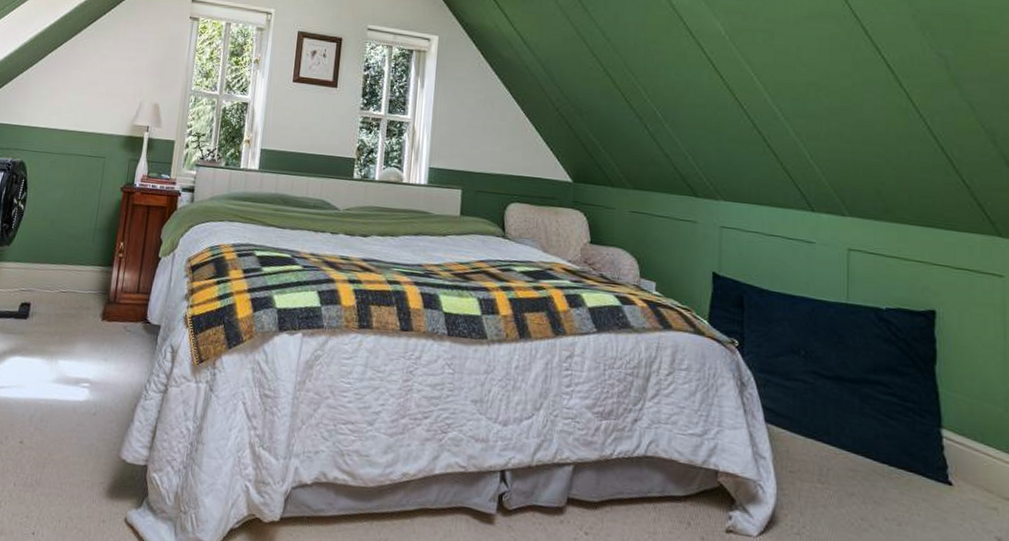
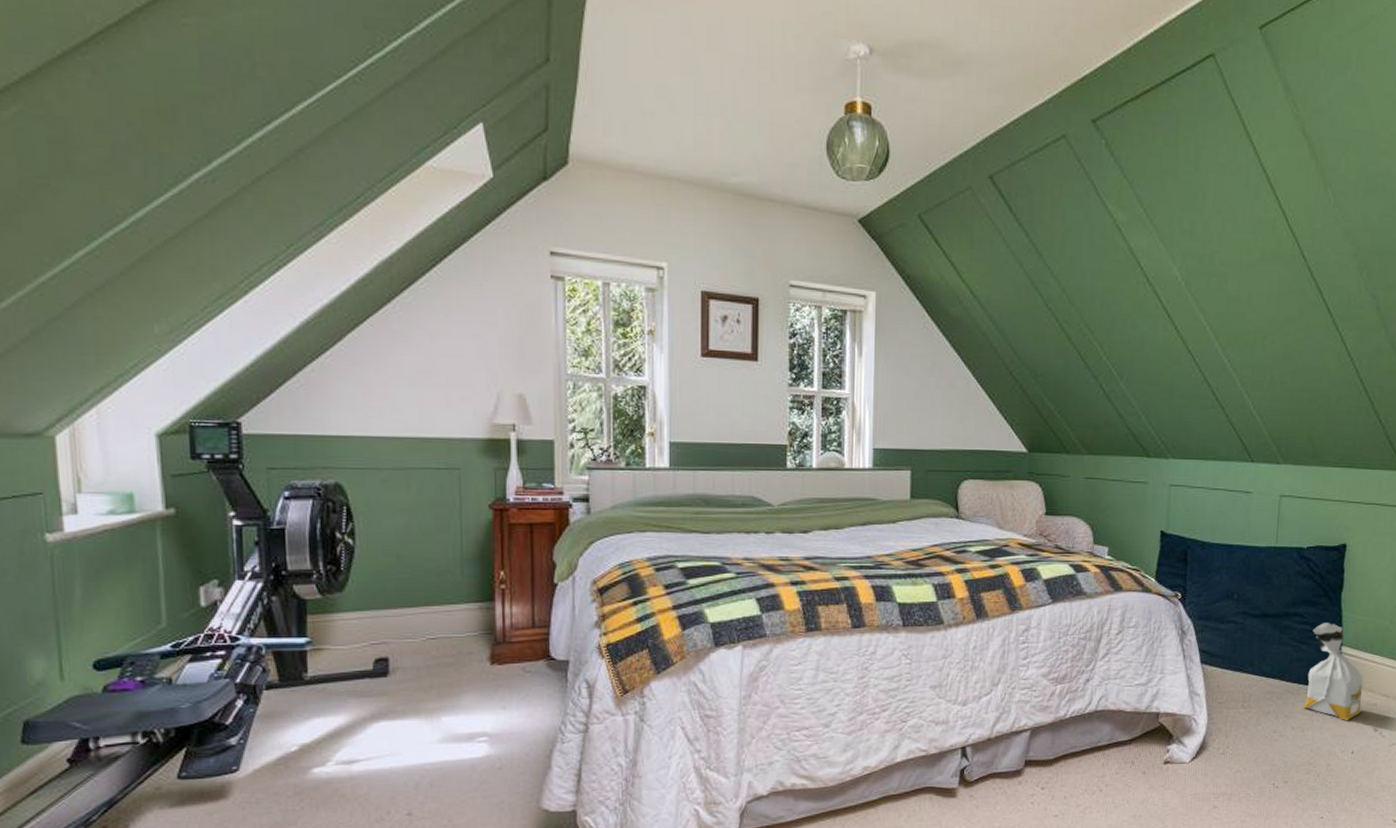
bag: none [897,397,978,523] -> present [1303,623,1363,721]

